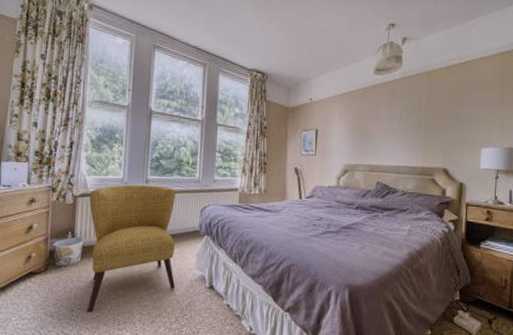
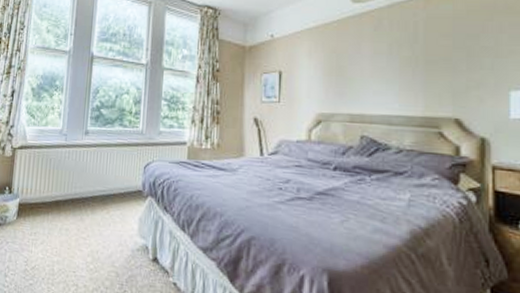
chair: present [87,184,176,311] -> none [20,136,117,278]

